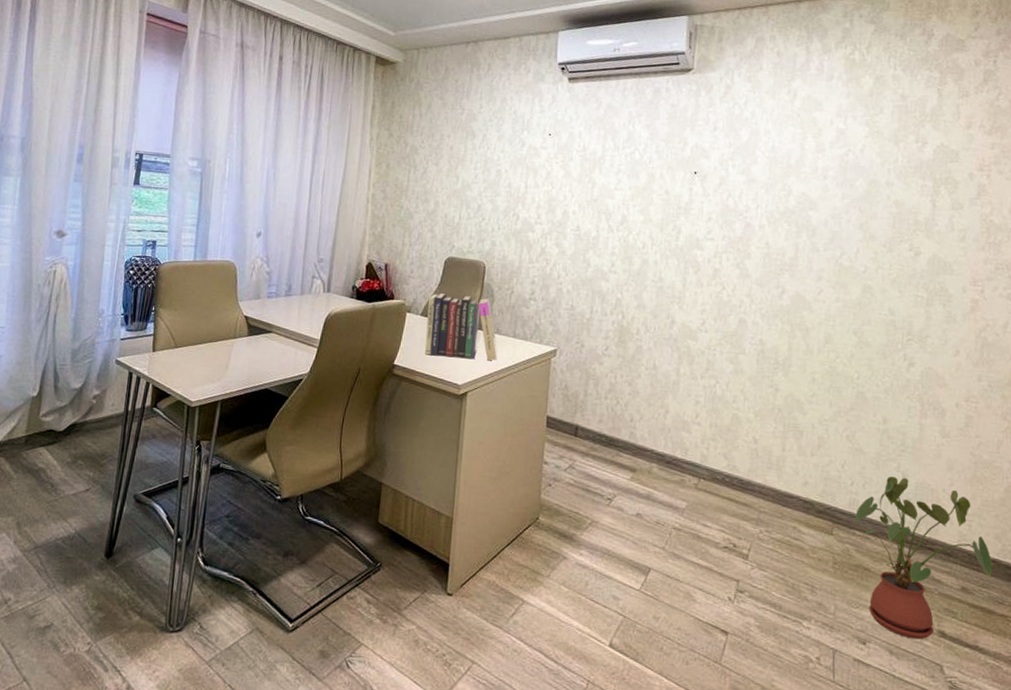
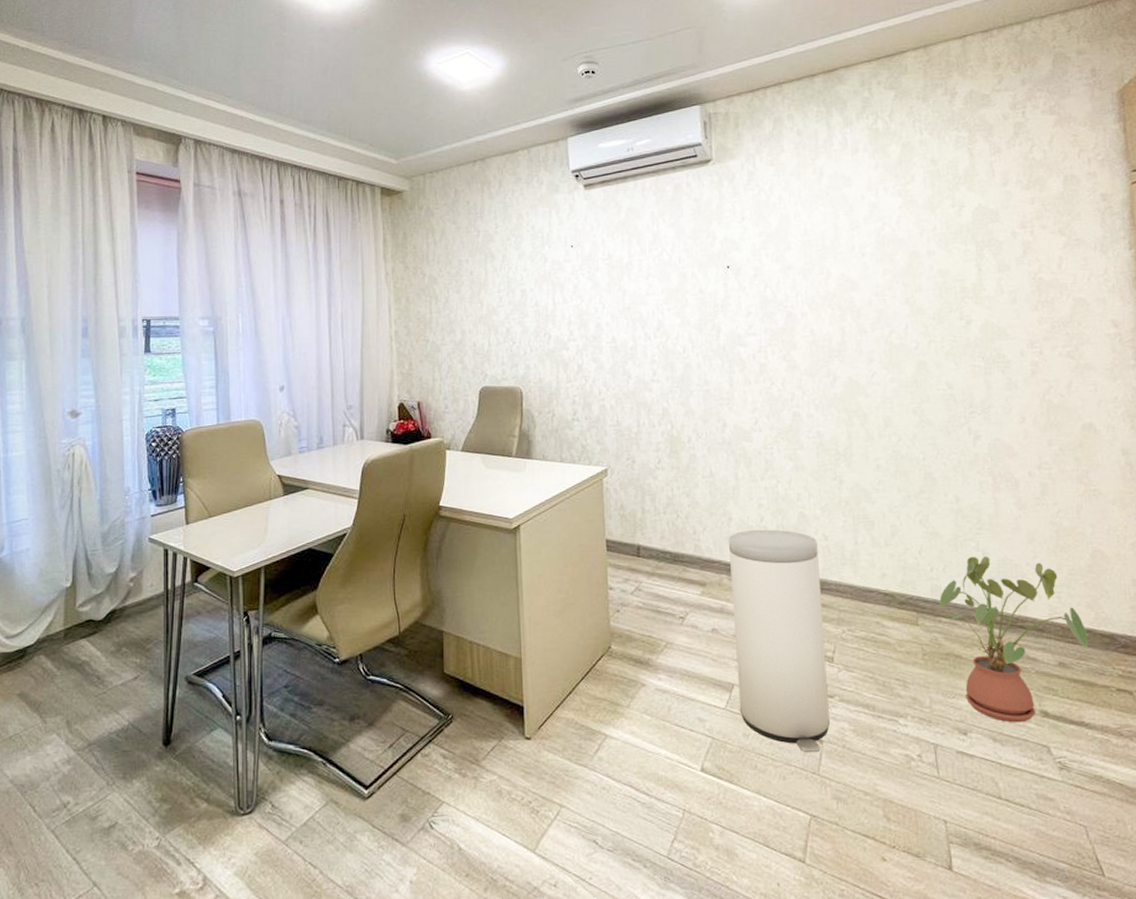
books: present [425,292,498,361] -> none [467,424,546,492]
pedal bin: none [653,424,747,643] -> present [728,529,831,753]

